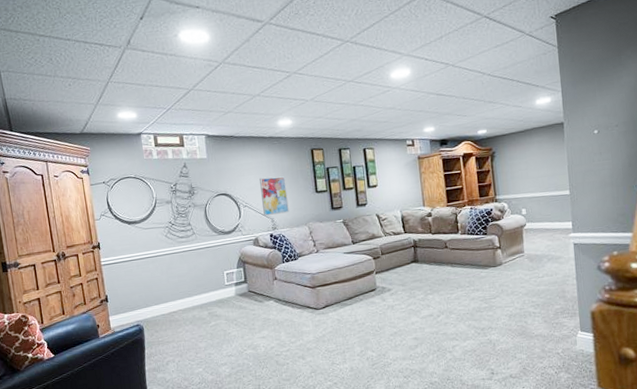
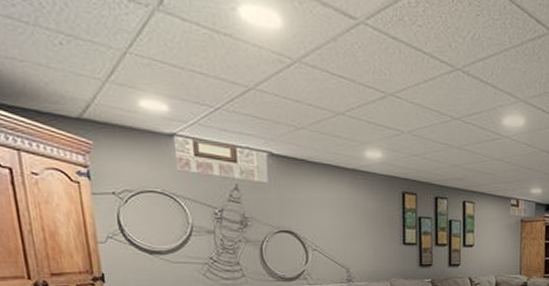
wall art: present [259,176,289,216] -> none [336,217,369,264]

